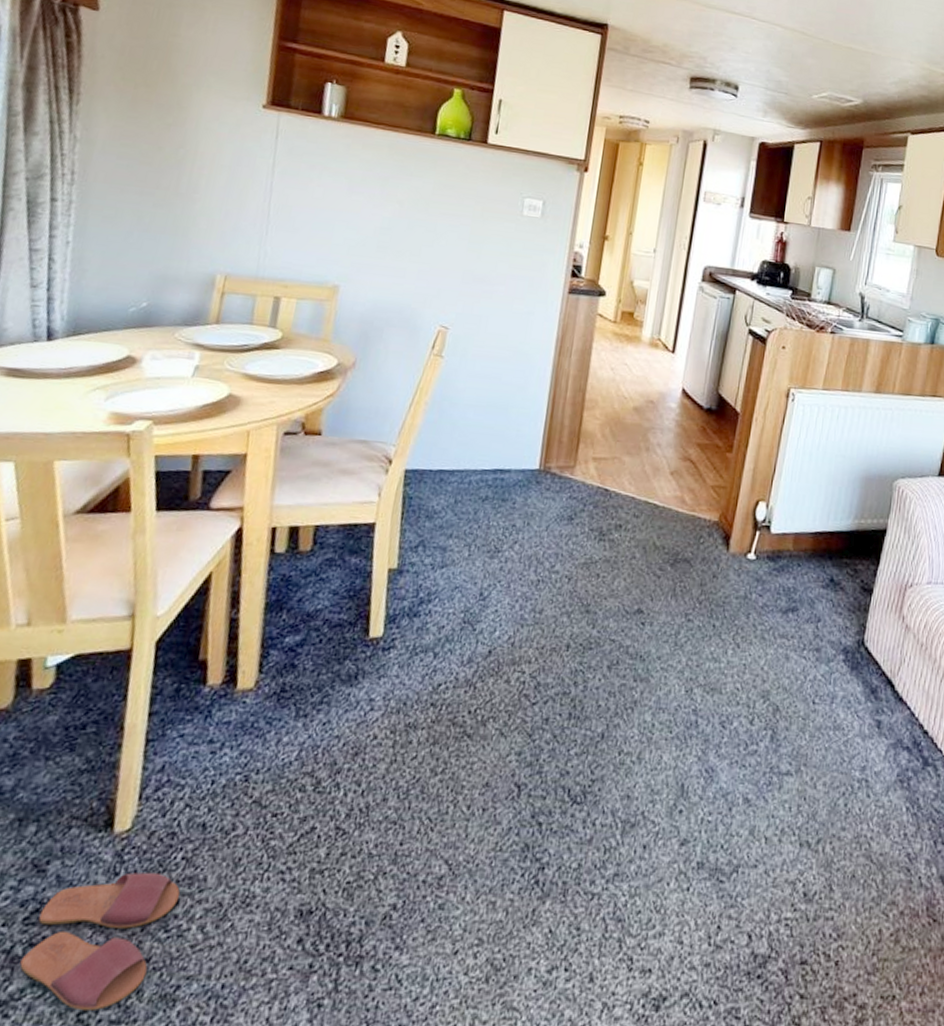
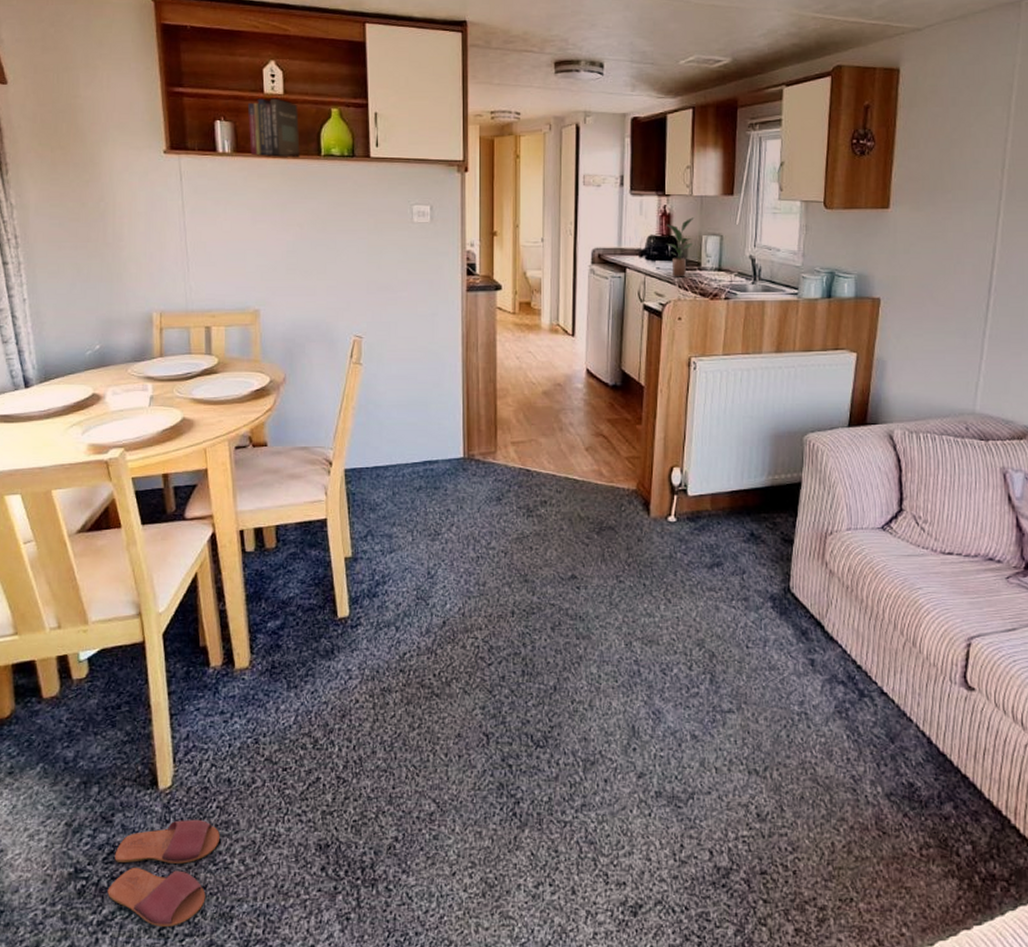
books: none [358,67,419,133] -> present [248,98,300,158]
potted plant: none [780,247,810,306] -> present [666,217,694,277]

